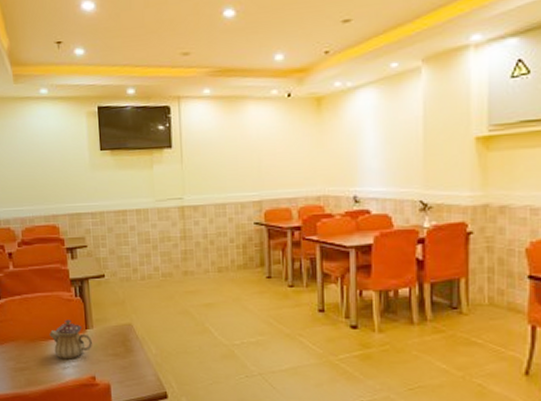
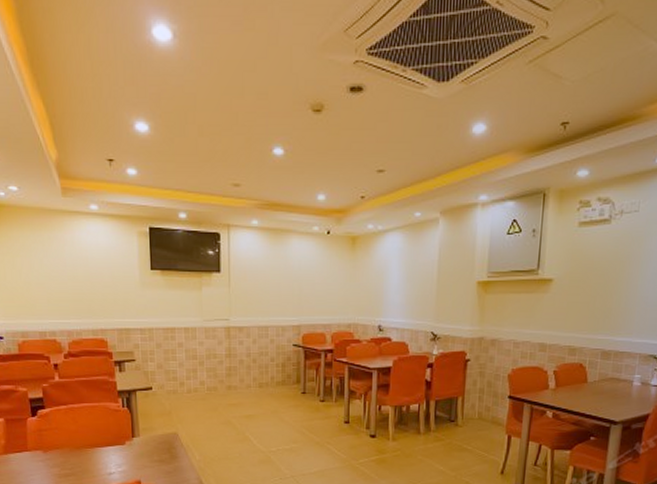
teapot: present [49,319,93,360] -> none [95,428,139,466]

